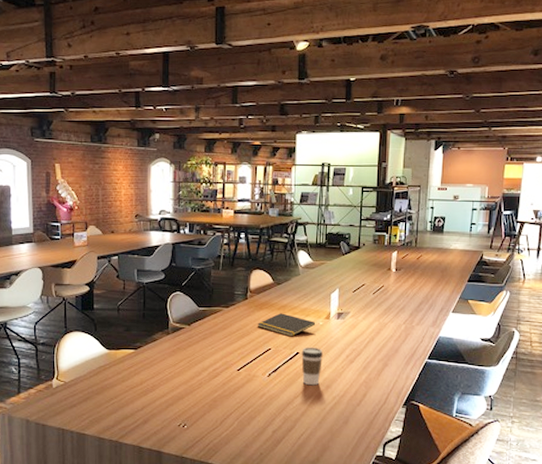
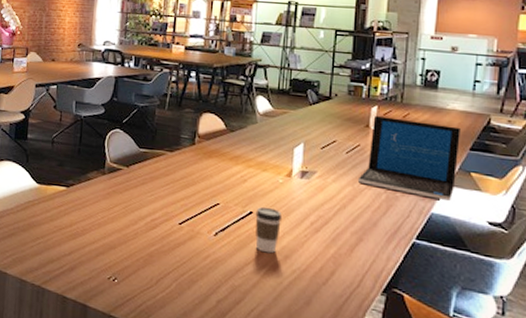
notepad: present [257,313,316,337] -> none [204,164,275,193]
laptop: none [382,260,461,325] -> present [357,116,460,201]

